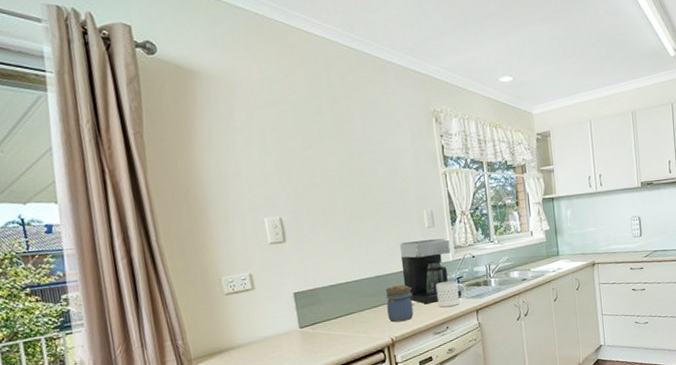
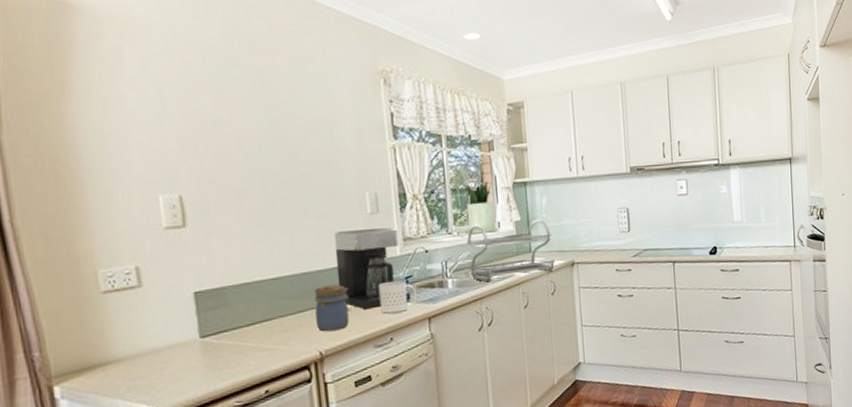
planter: none [503,197,532,242] -> present [464,180,499,235]
dish rack: none [505,228,579,280] -> present [466,220,556,282]

